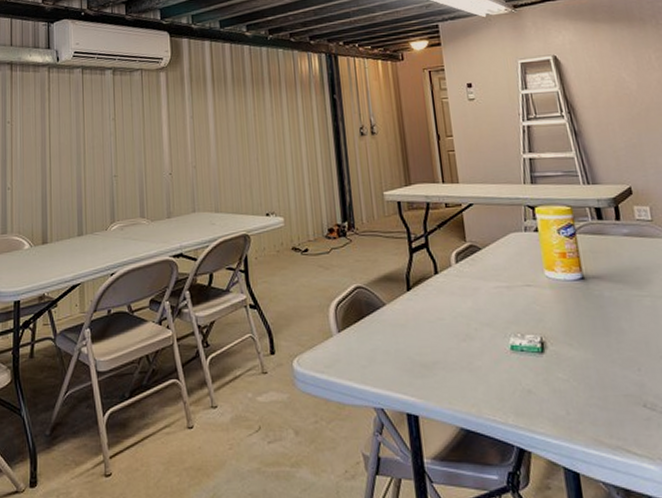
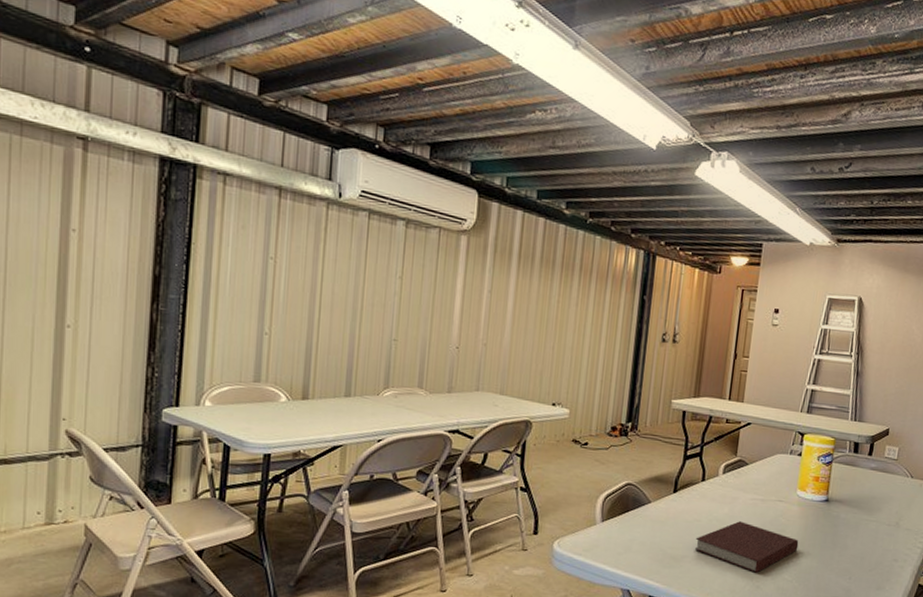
notebook: none [443,314,565,374] -> present [694,521,799,573]

